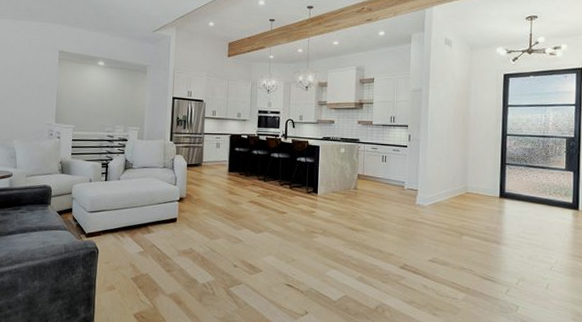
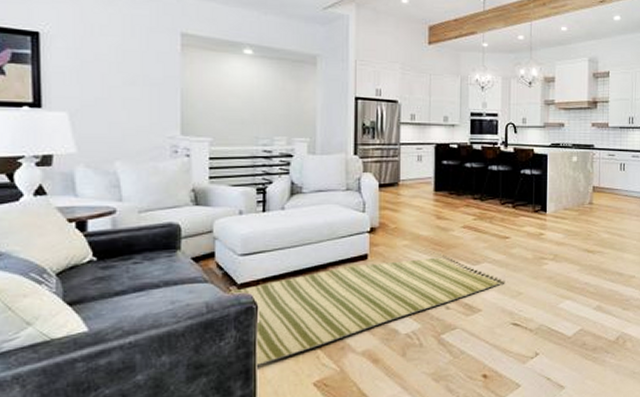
rug: none [78,217,282,297] -> present [226,248,505,367]

